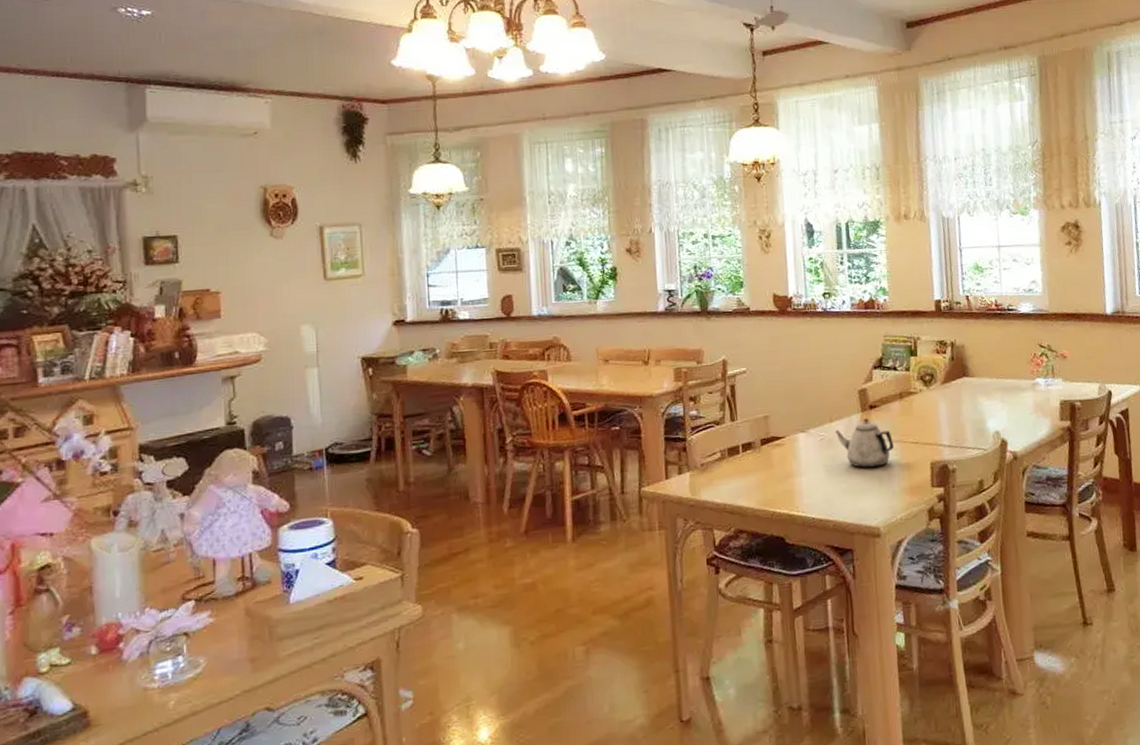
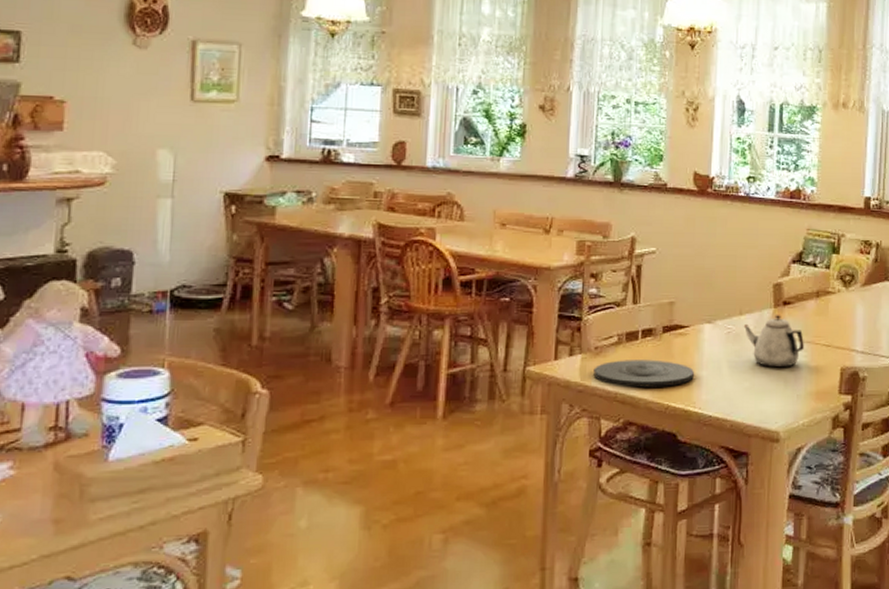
plate: none [702,470,794,498] -> present [593,359,694,388]

